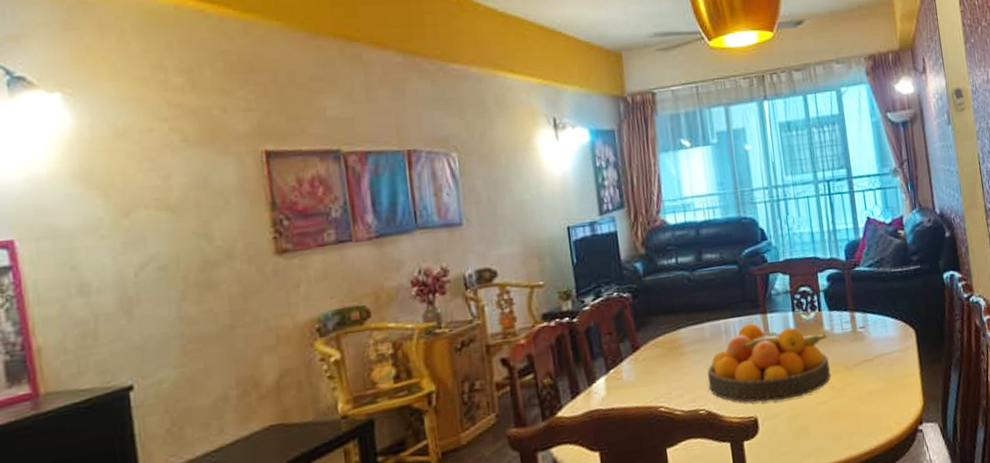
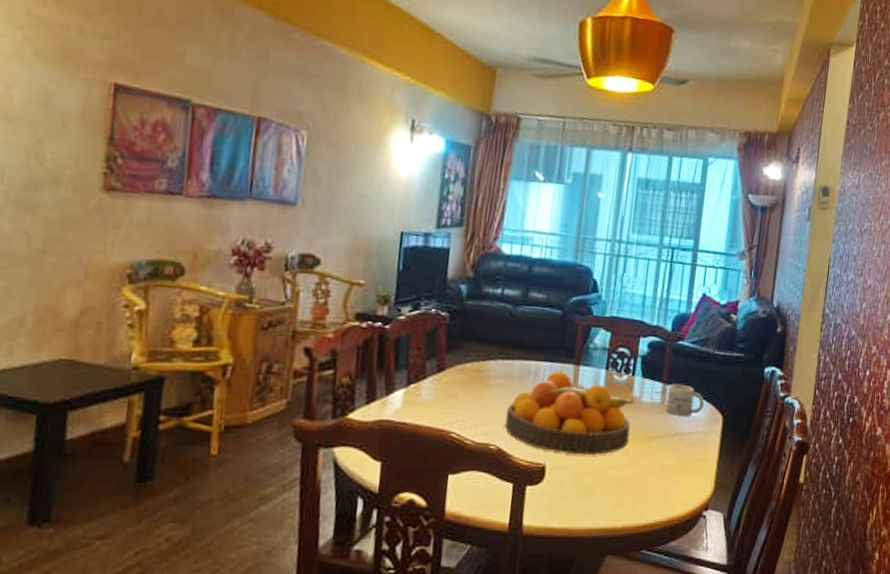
mug: none [856,308,895,340] -> present [666,383,705,416]

